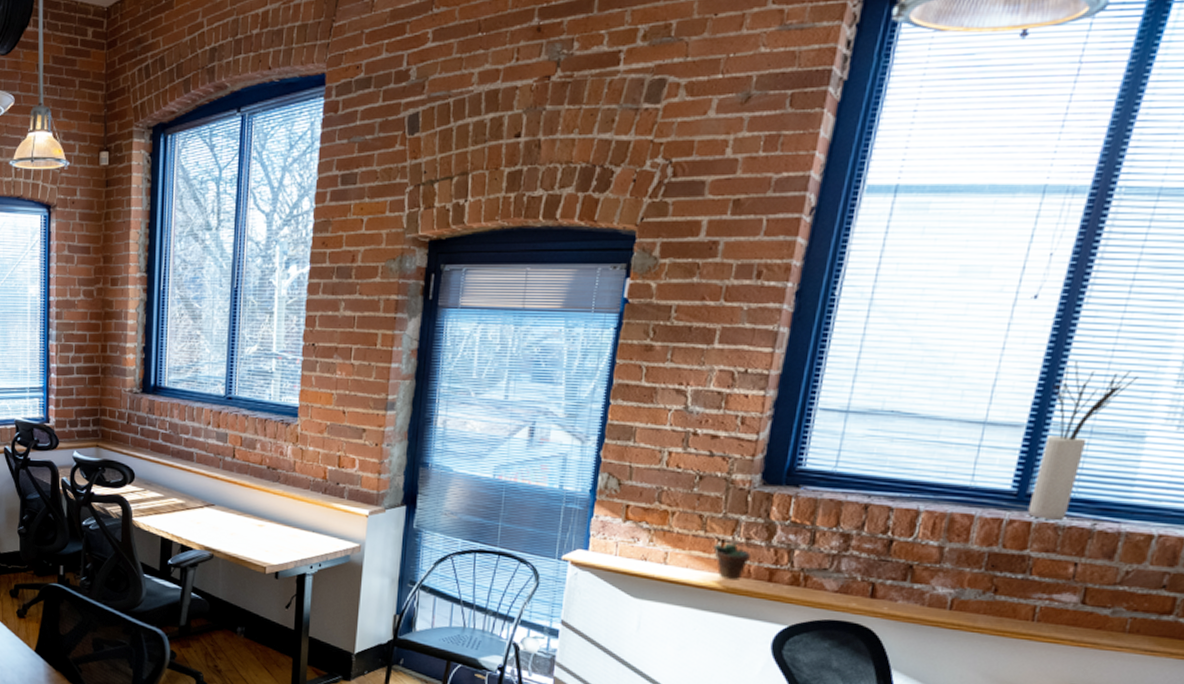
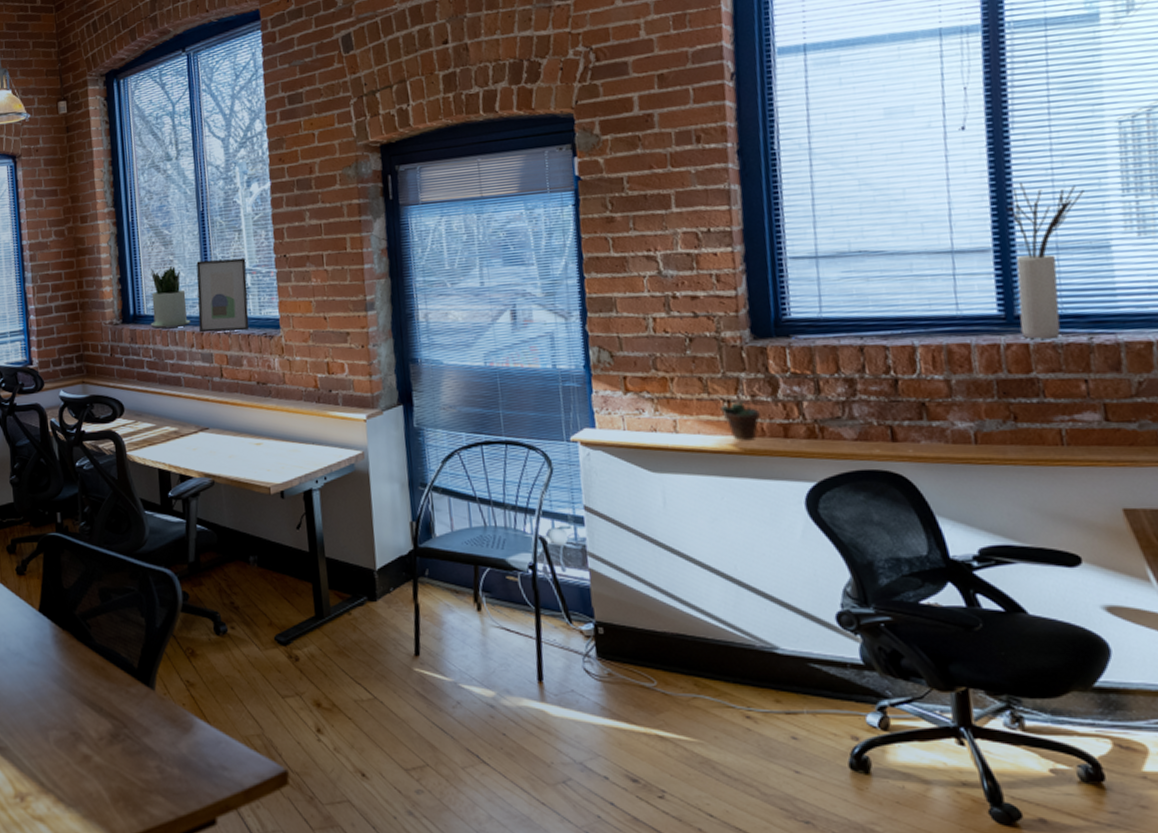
planter: none [169,341,210,404] -> present [150,266,191,329]
picture frame: none [218,339,274,415] -> present [196,258,250,333]

